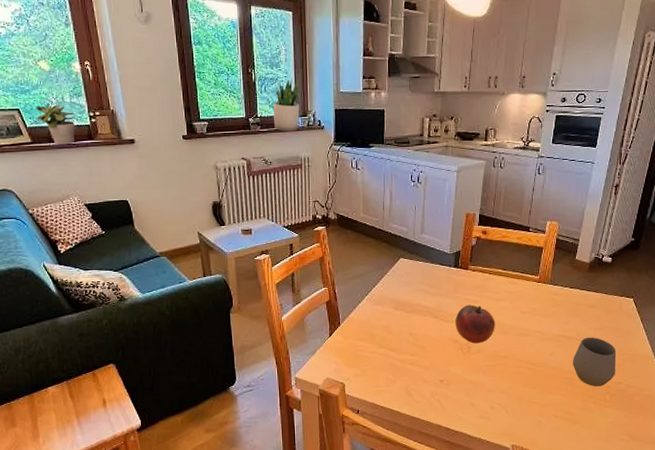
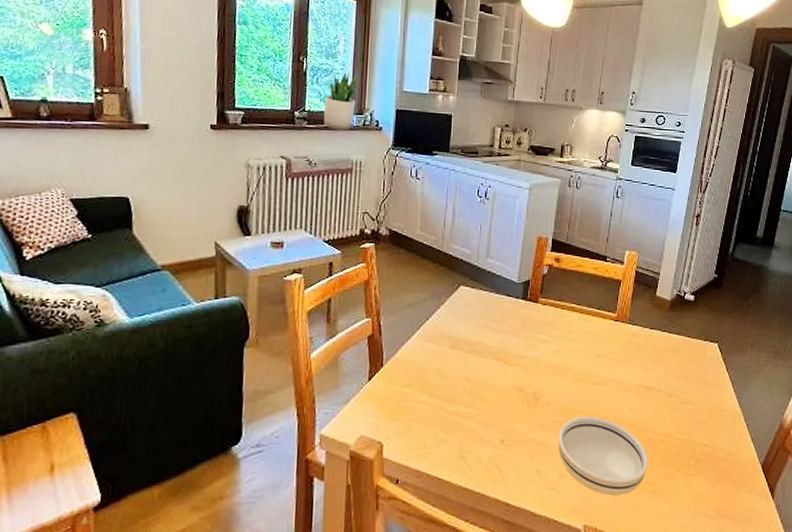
potted plant: present [36,103,75,145] -> none [25,73,76,125]
fruit: present [455,305,495,344] -> none [521,345,567,394]
bowl: none [489,361,568,423] -> present [558,416,649,496]
cup: present [573,337,617,387] -> none [654,388,702,450]

